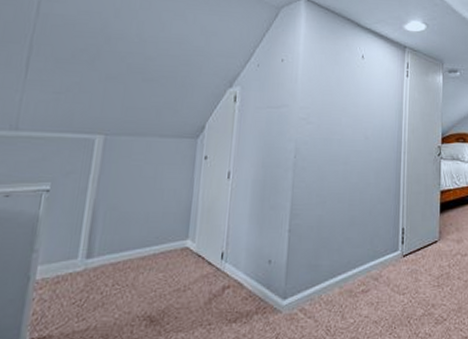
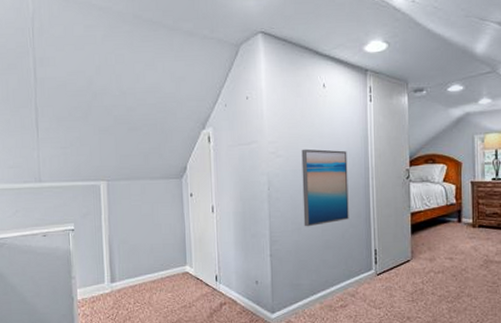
wall art: none [329,117,381,201] -> present [301,149,349,227]

